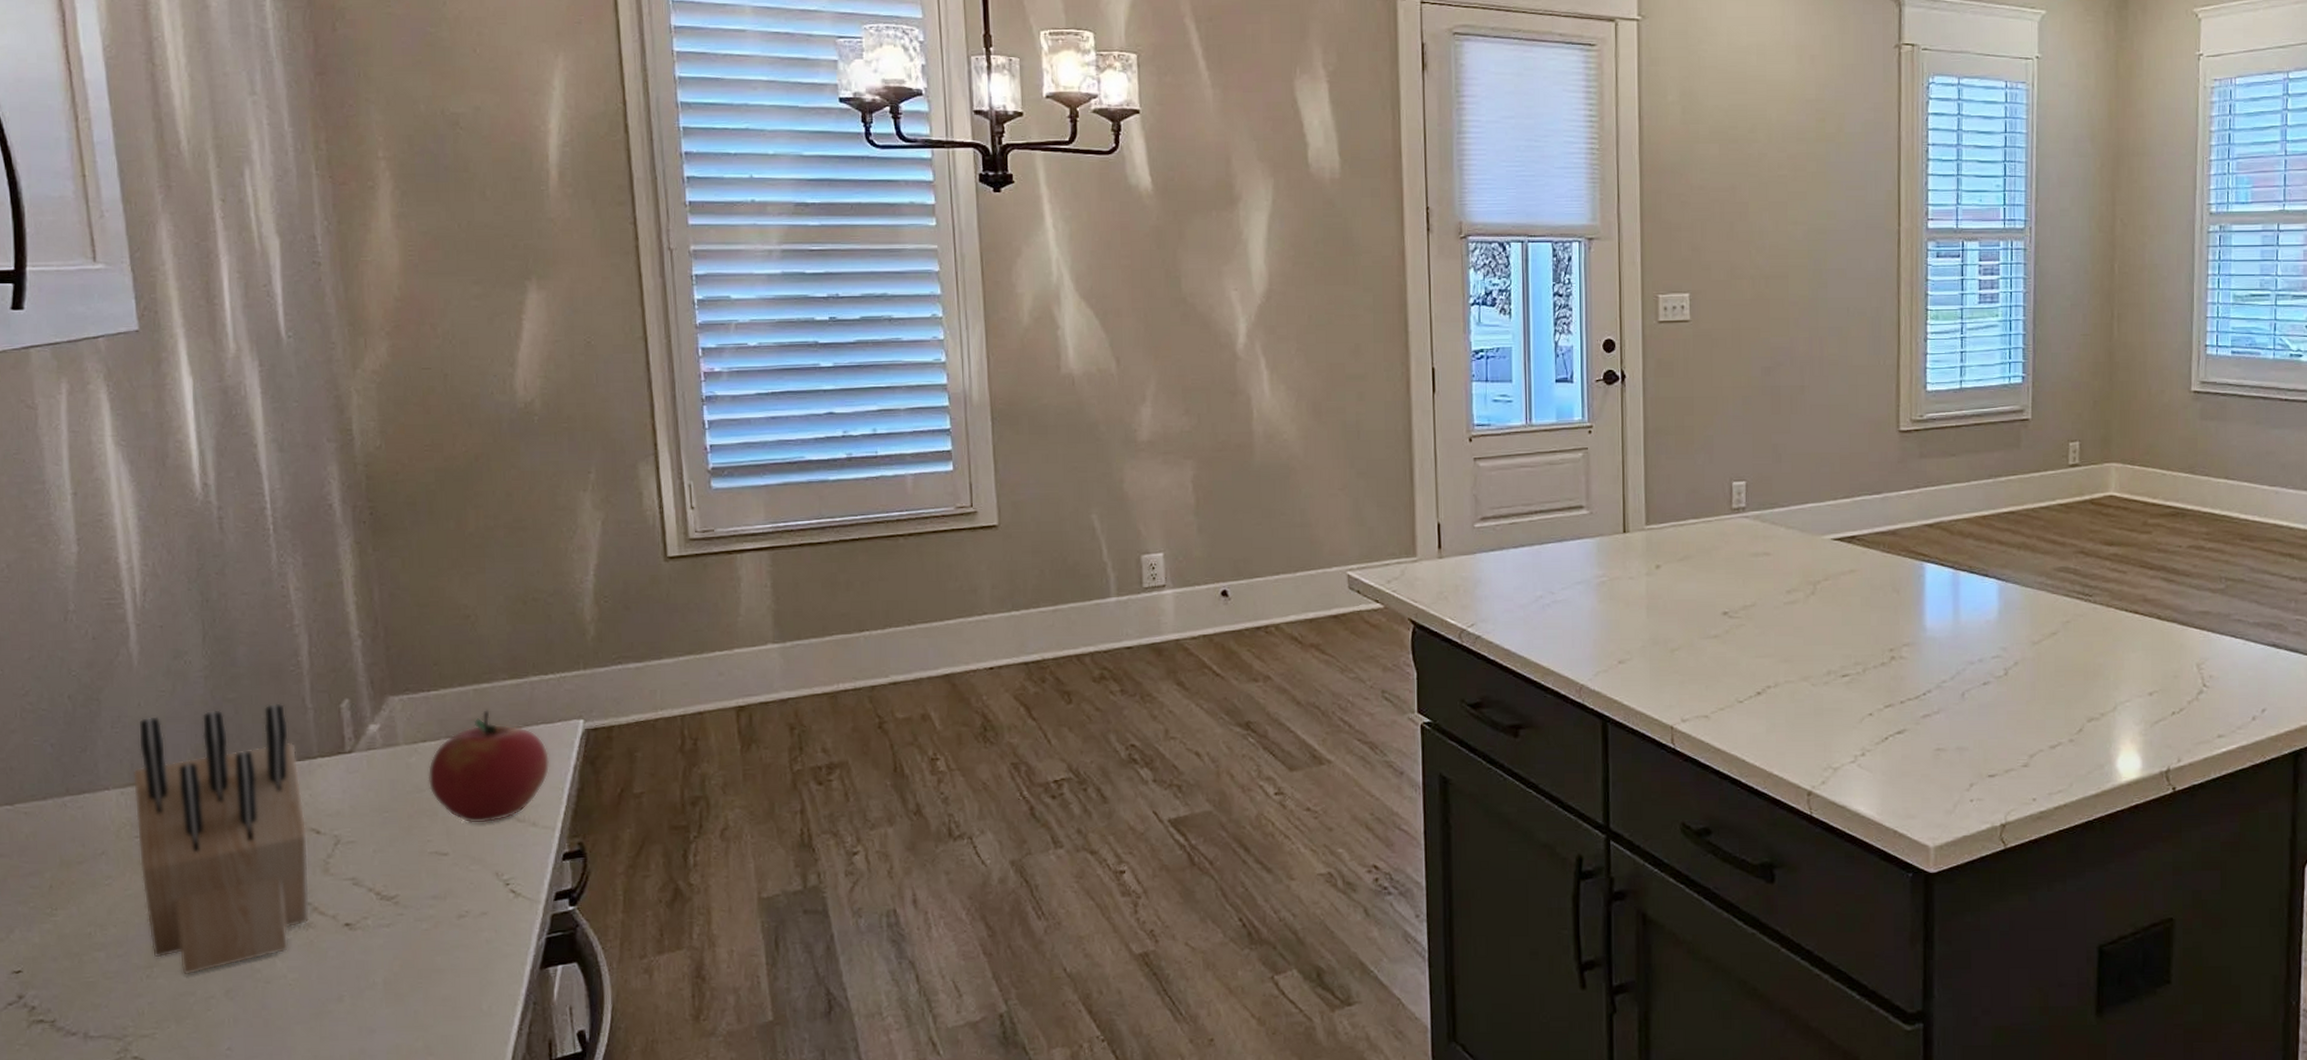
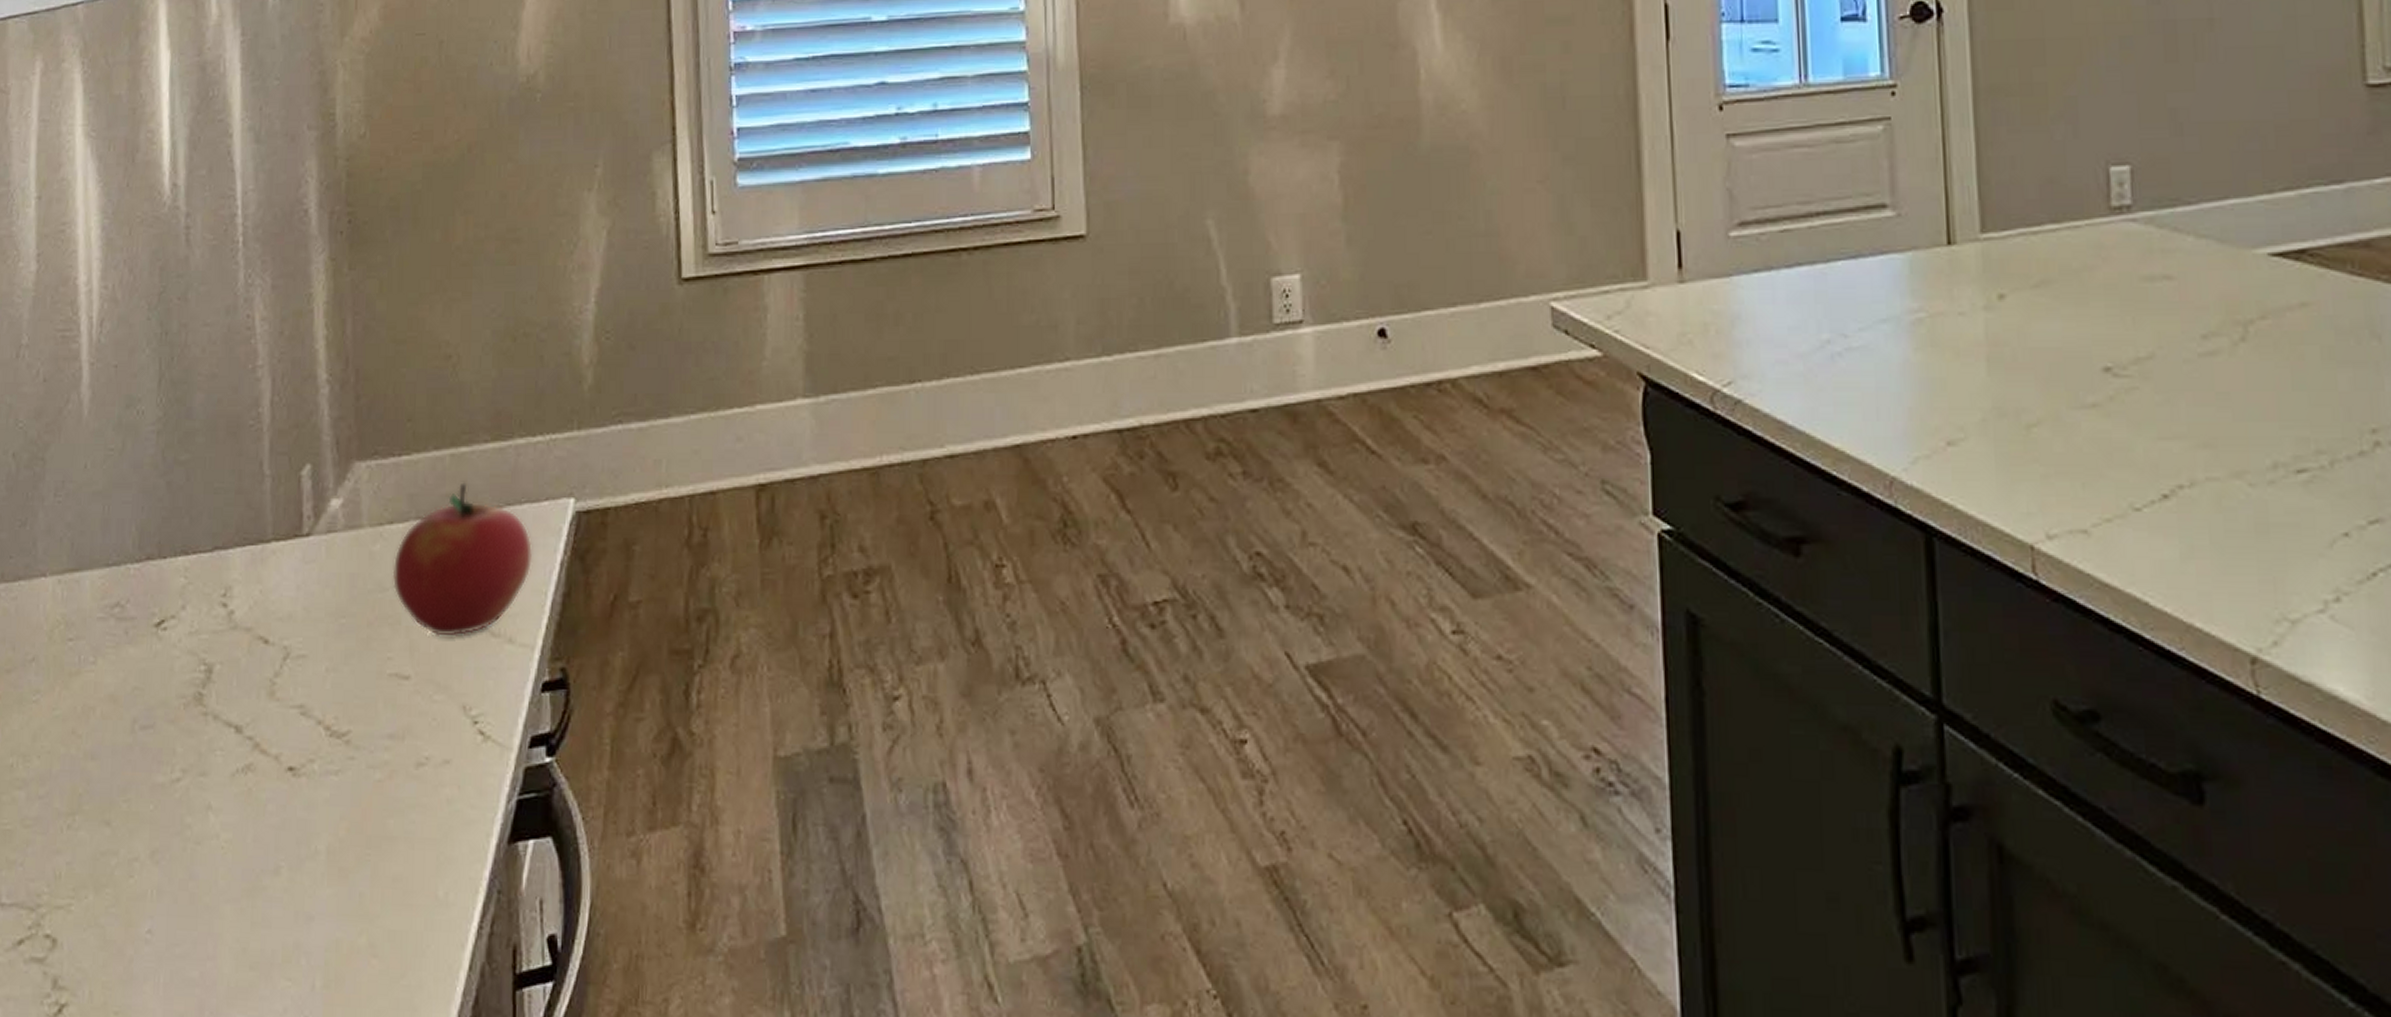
knife block: present [132,703,310,975] -> none [71,468,255,828]

